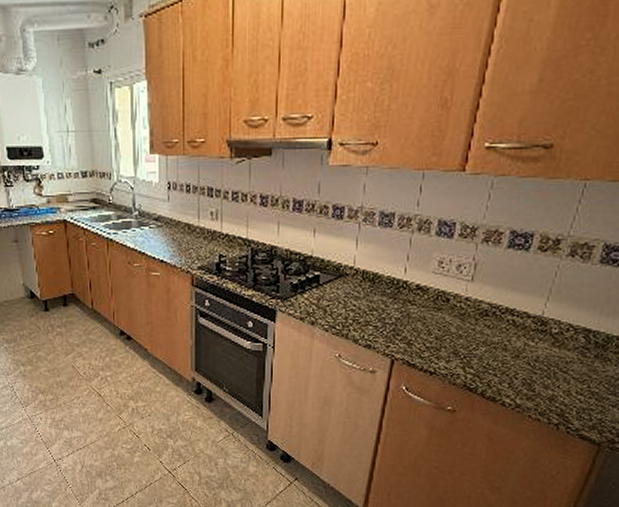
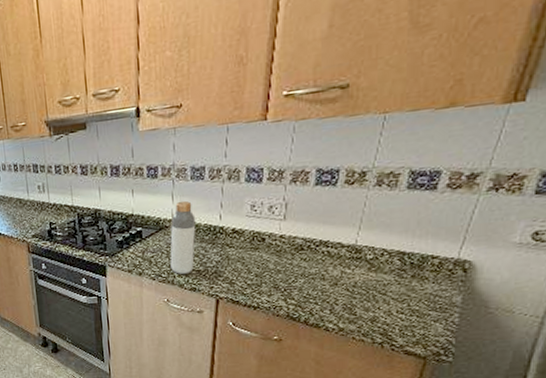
bottle: none [346,247,379,328] -> present [170,200,196,274]

